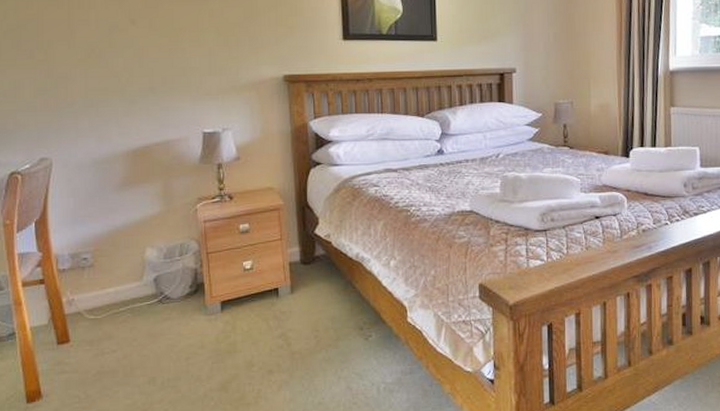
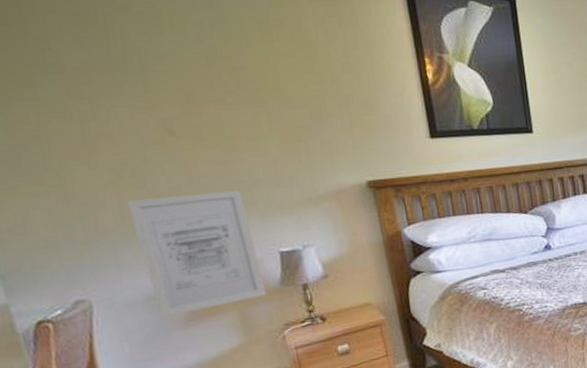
wall art: none [92,74,187,181] -> present [127,189,267,318]

